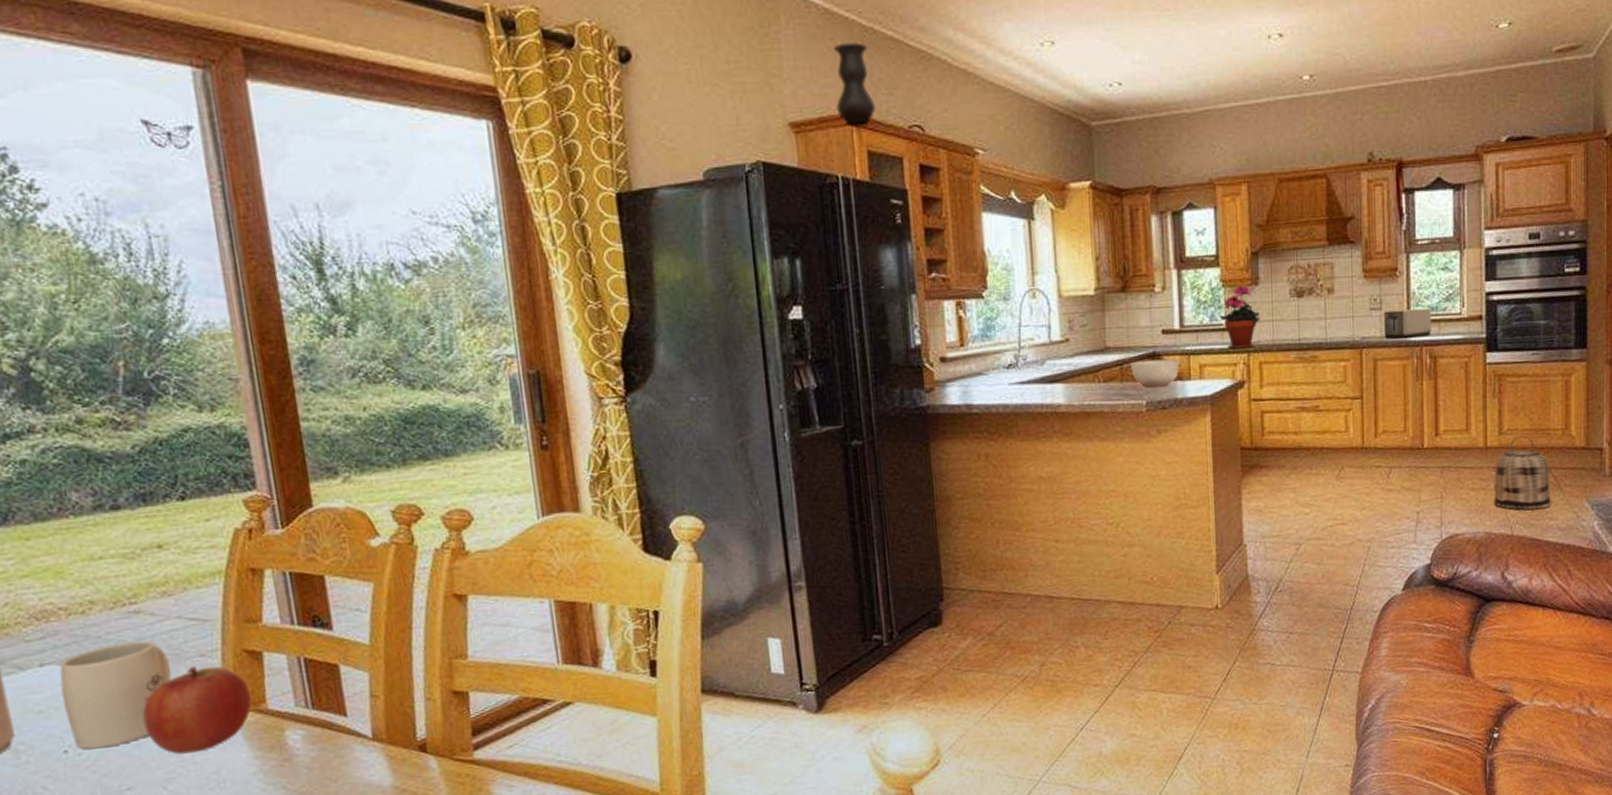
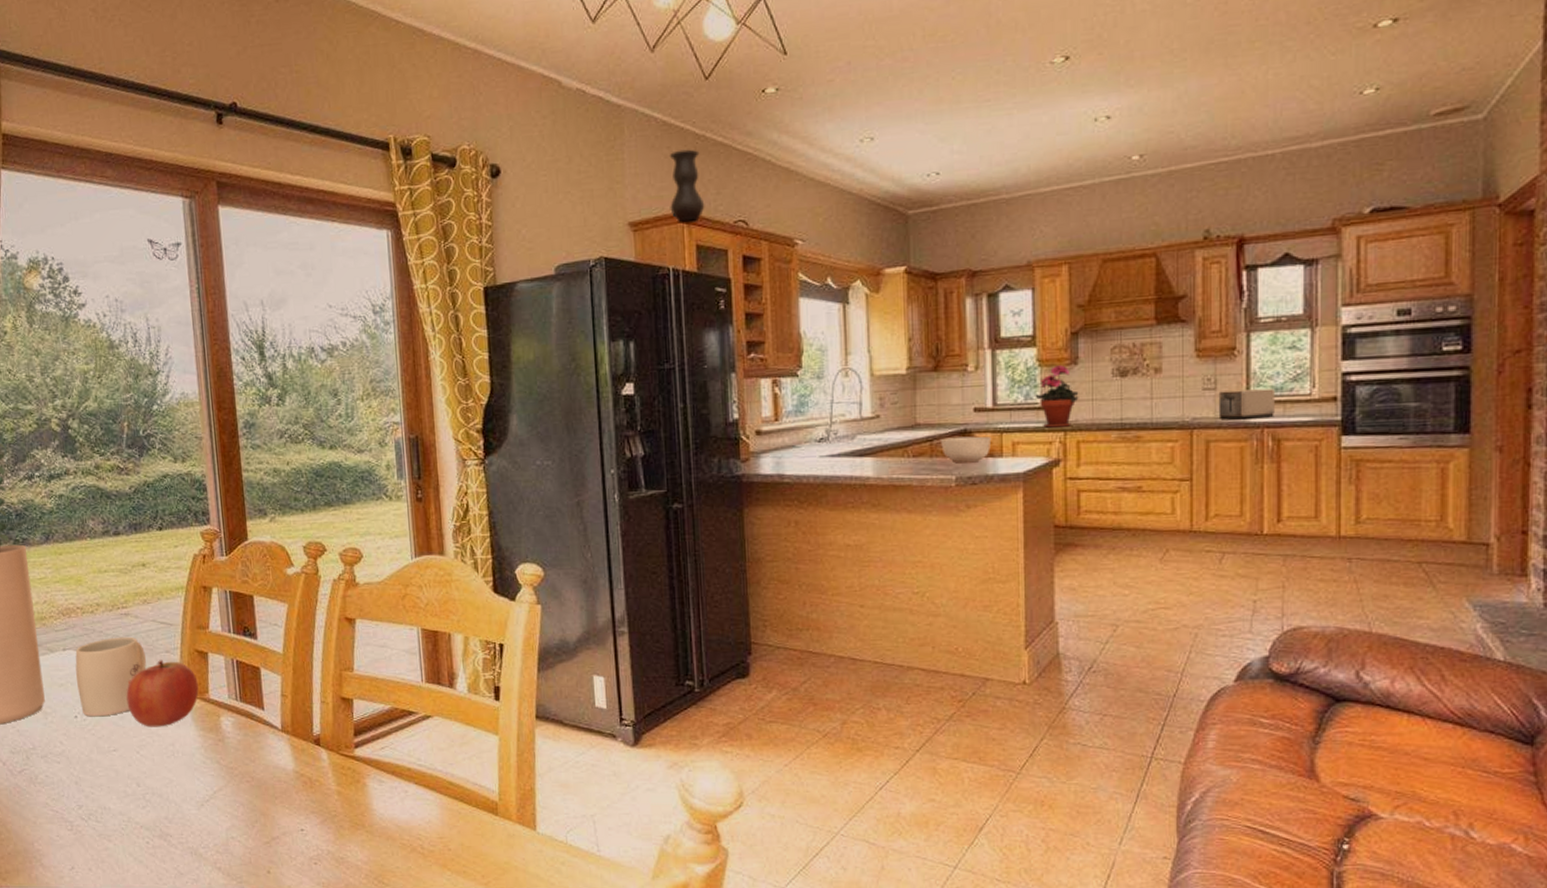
basket: present [1494,436,1552,511] -> none [1348,526,1422,607]

